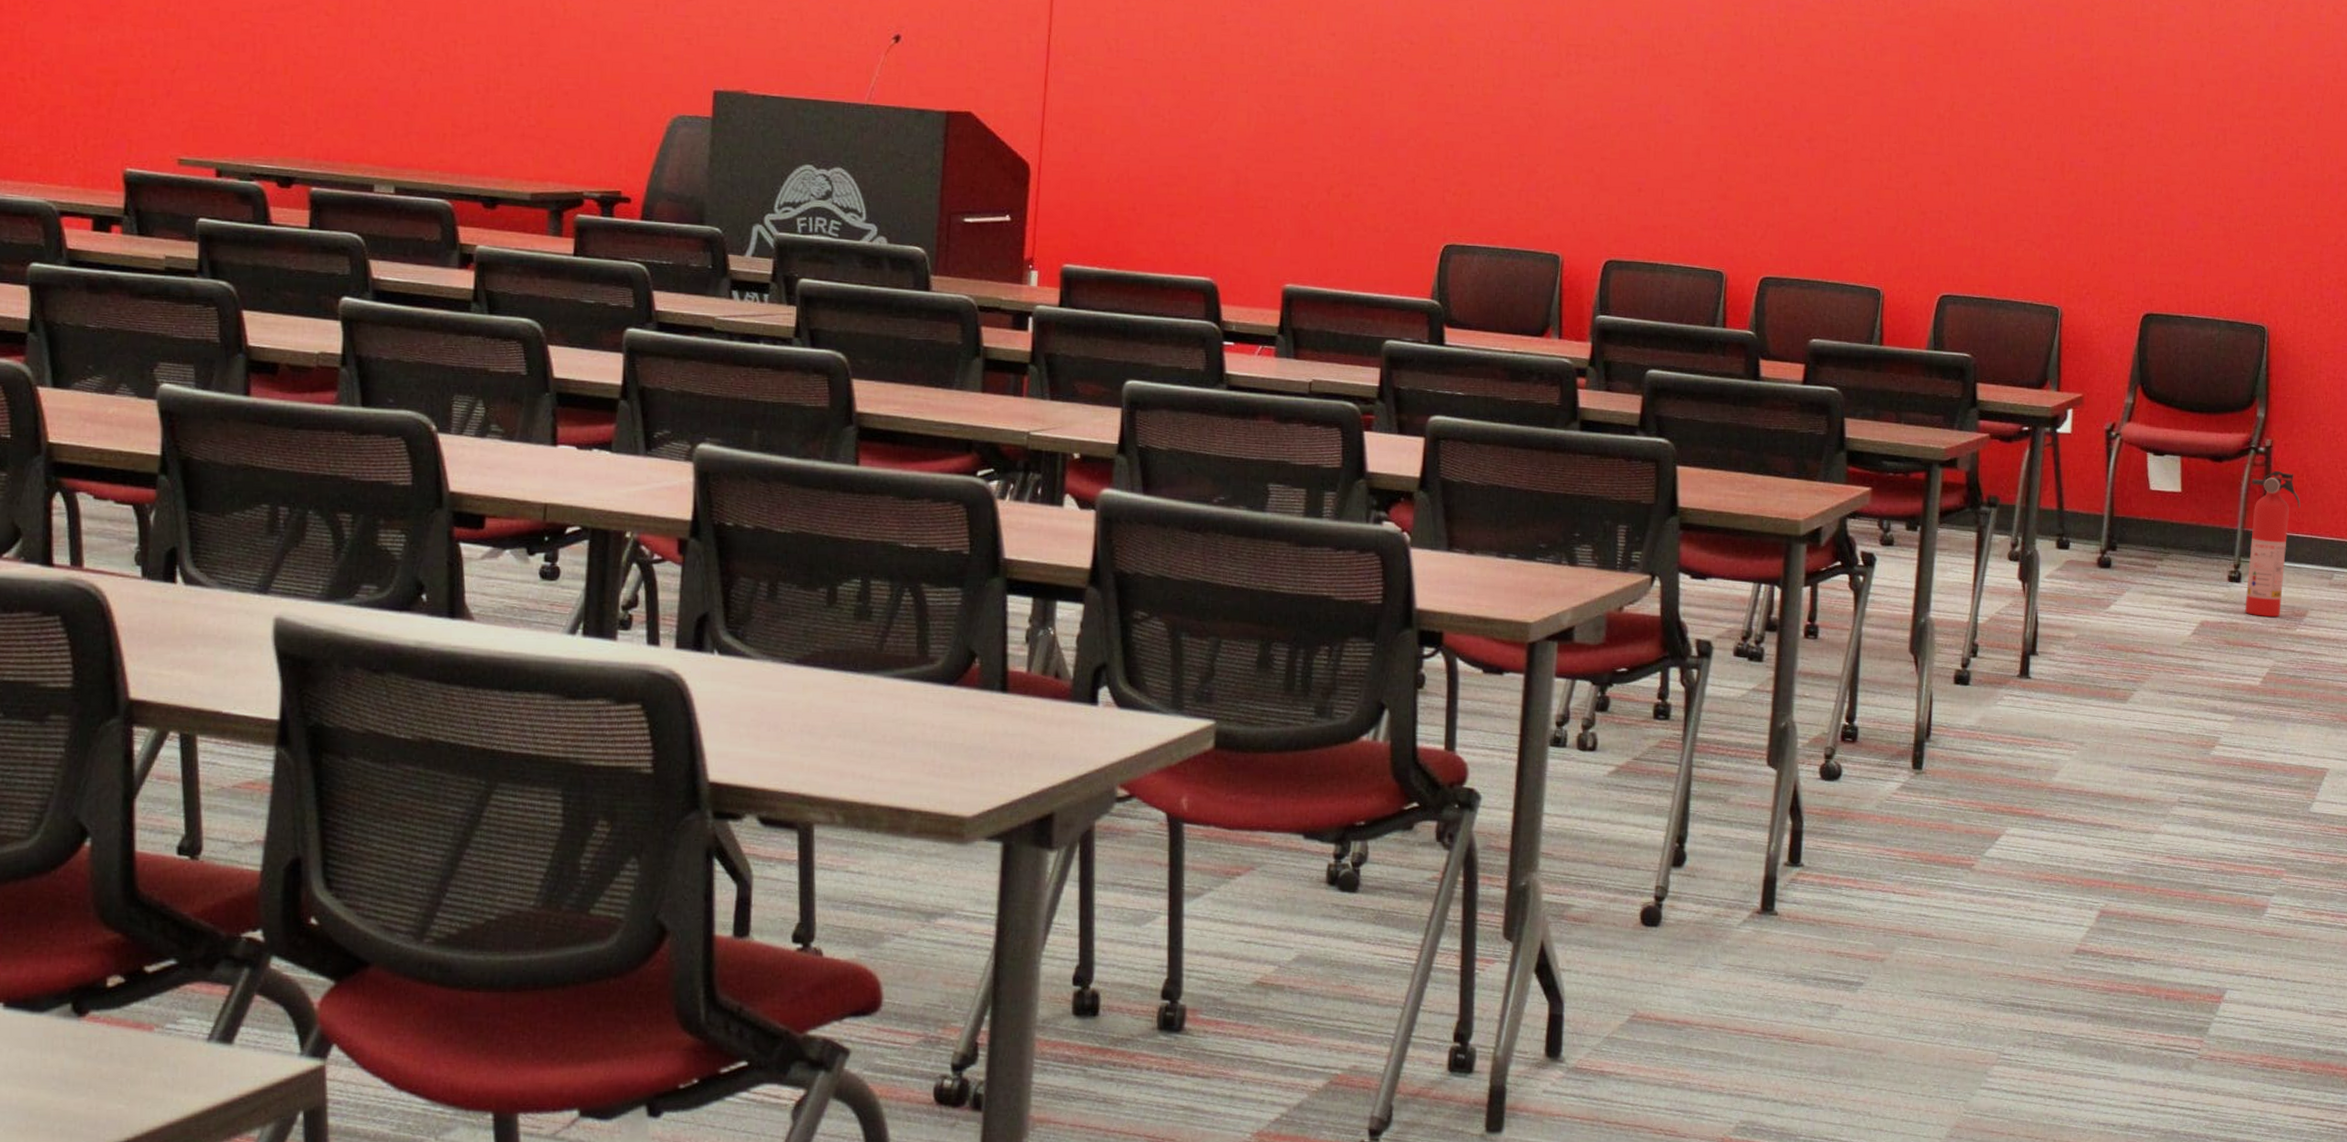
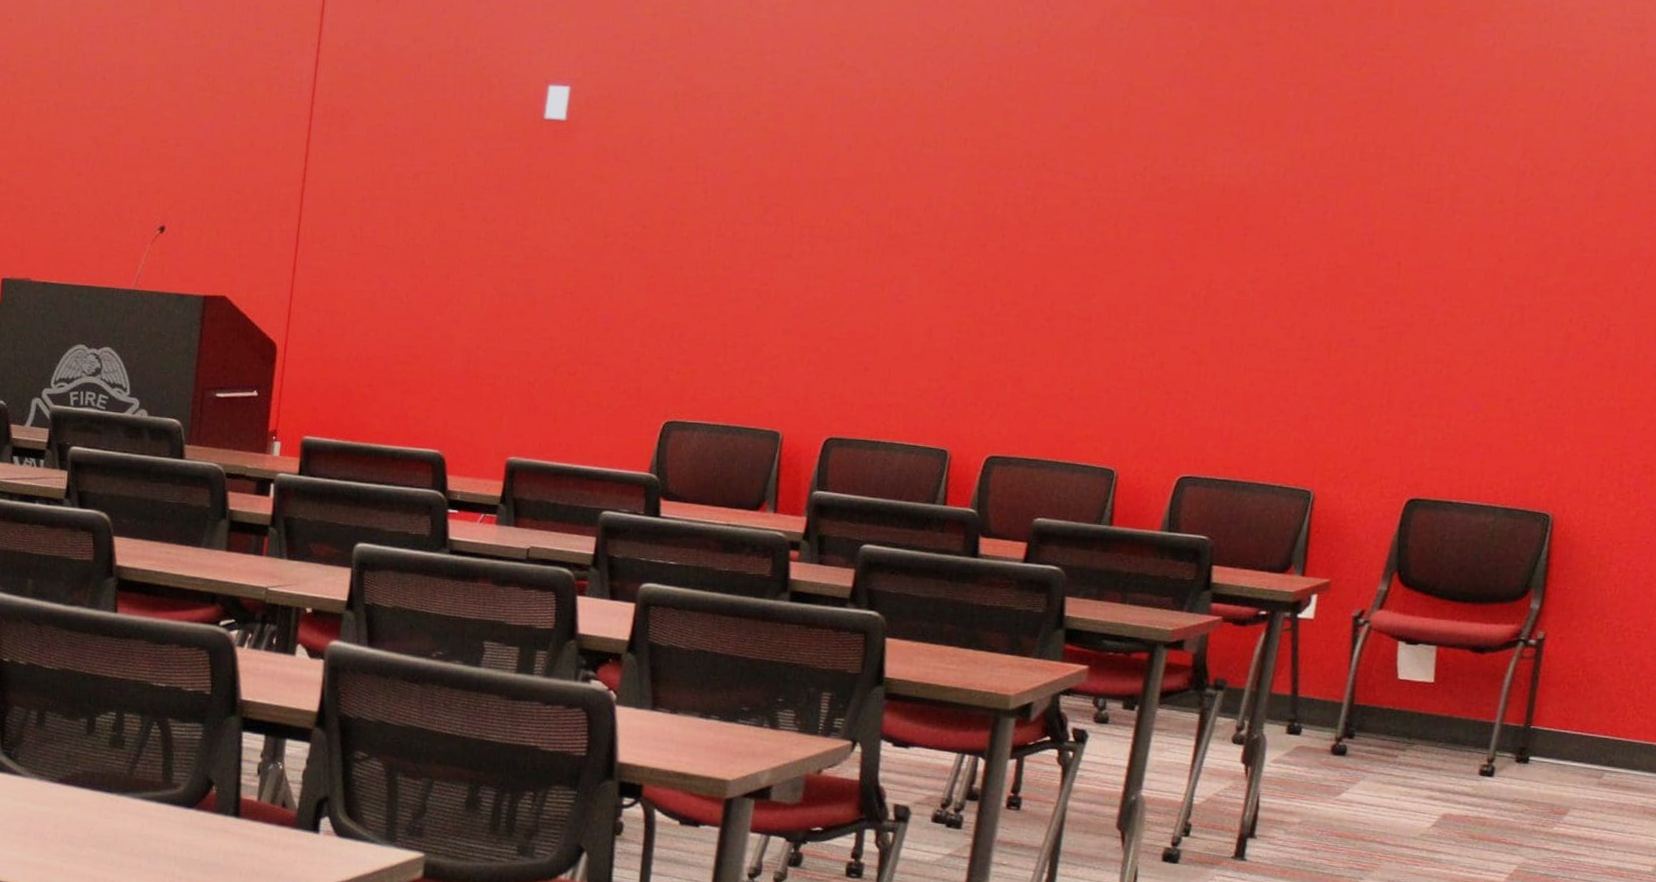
fire extinguisher: present [2245,471,2301,617] -> none [1495,665,1573,814]

